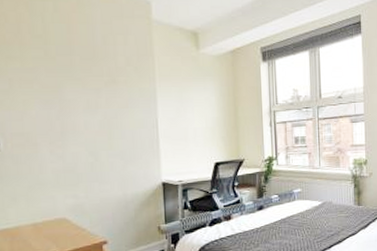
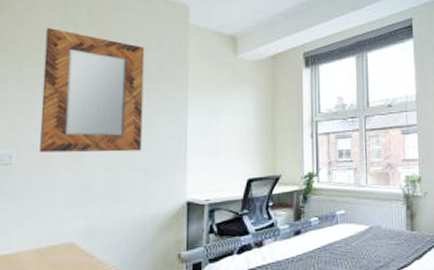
home mirror: none [16,23,117,140] -> present [40,28,145,153]

